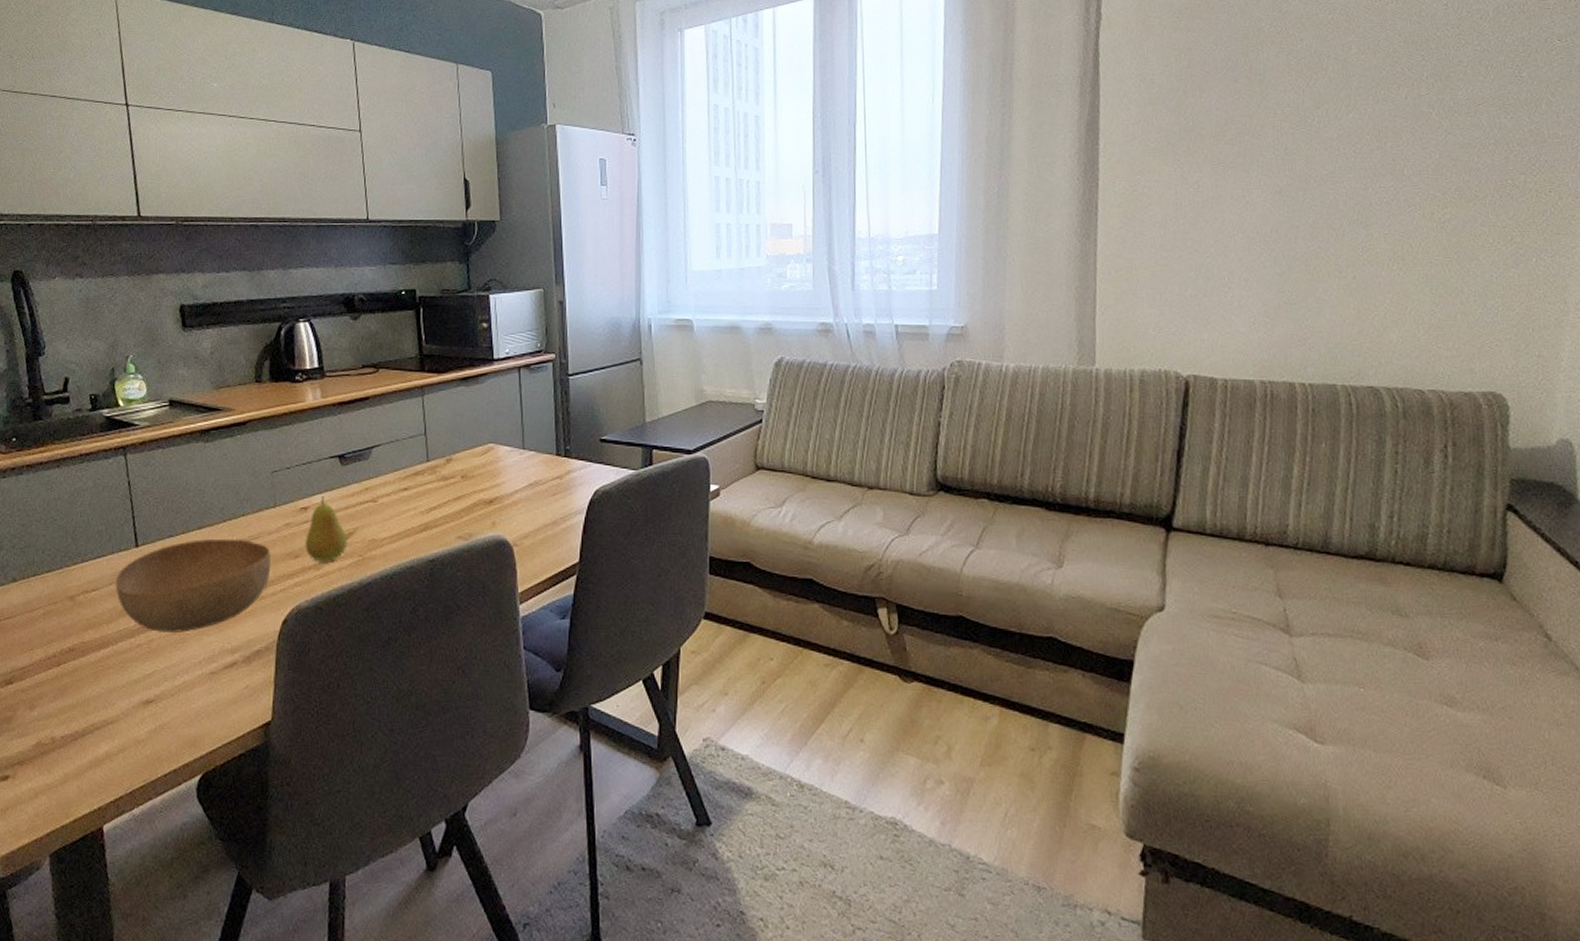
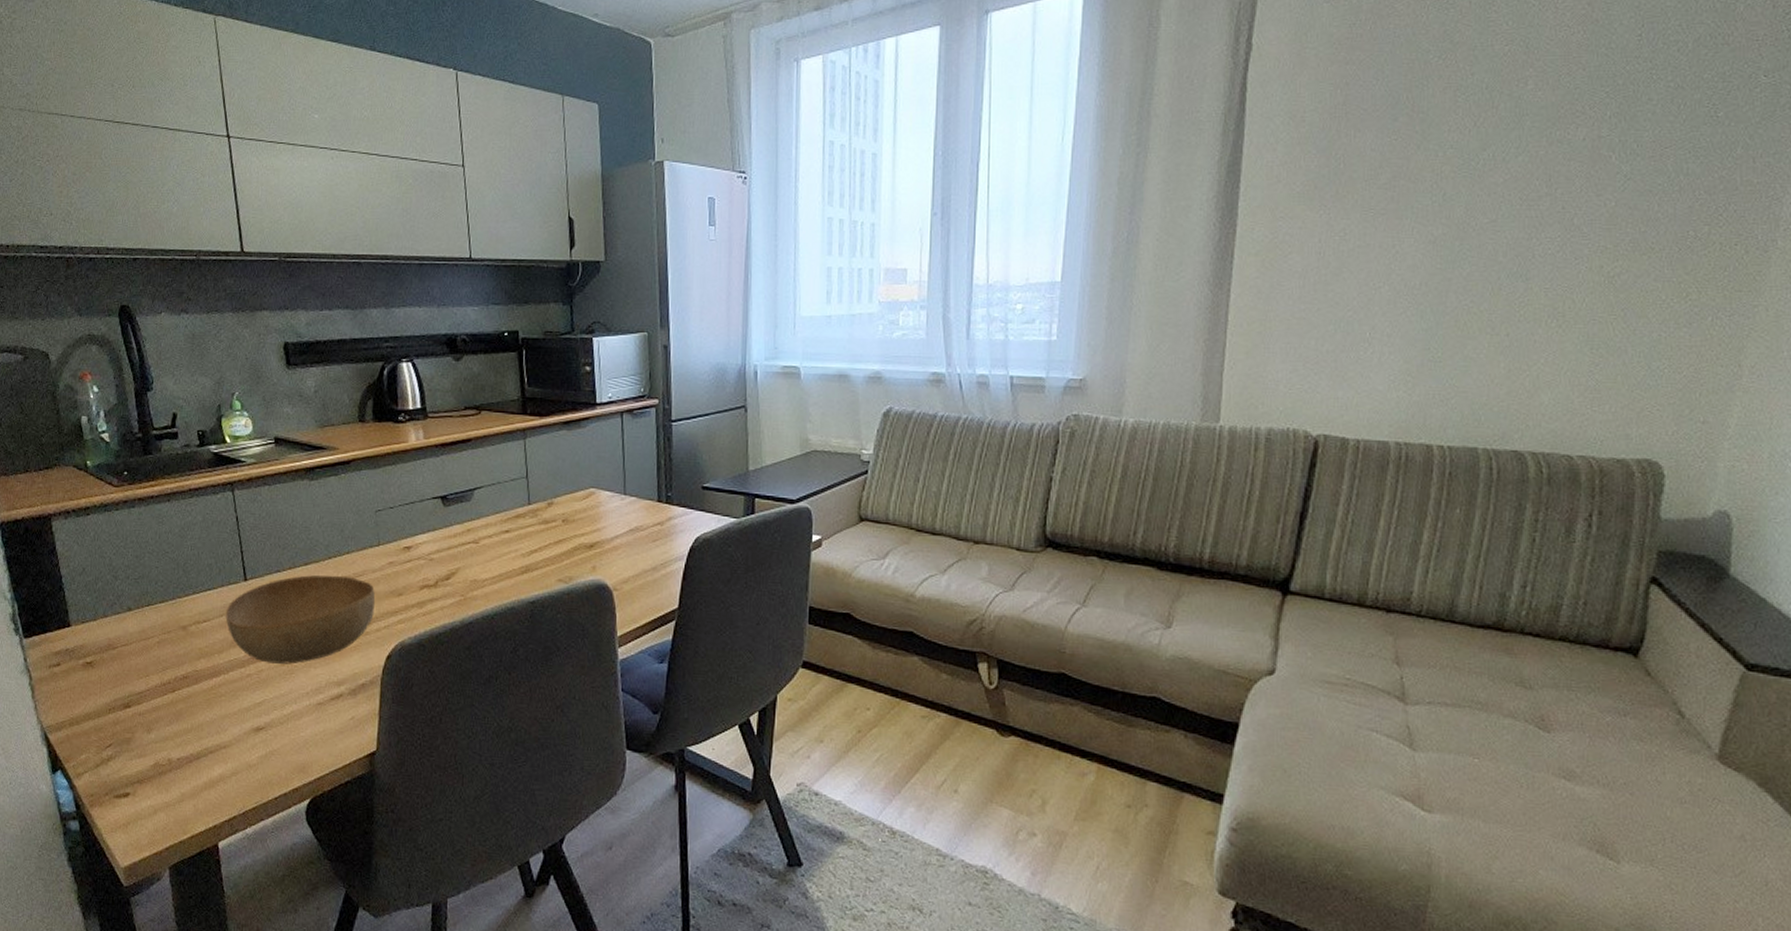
fruit: present [305,496,348,562] -> none [408,536,450,601]

